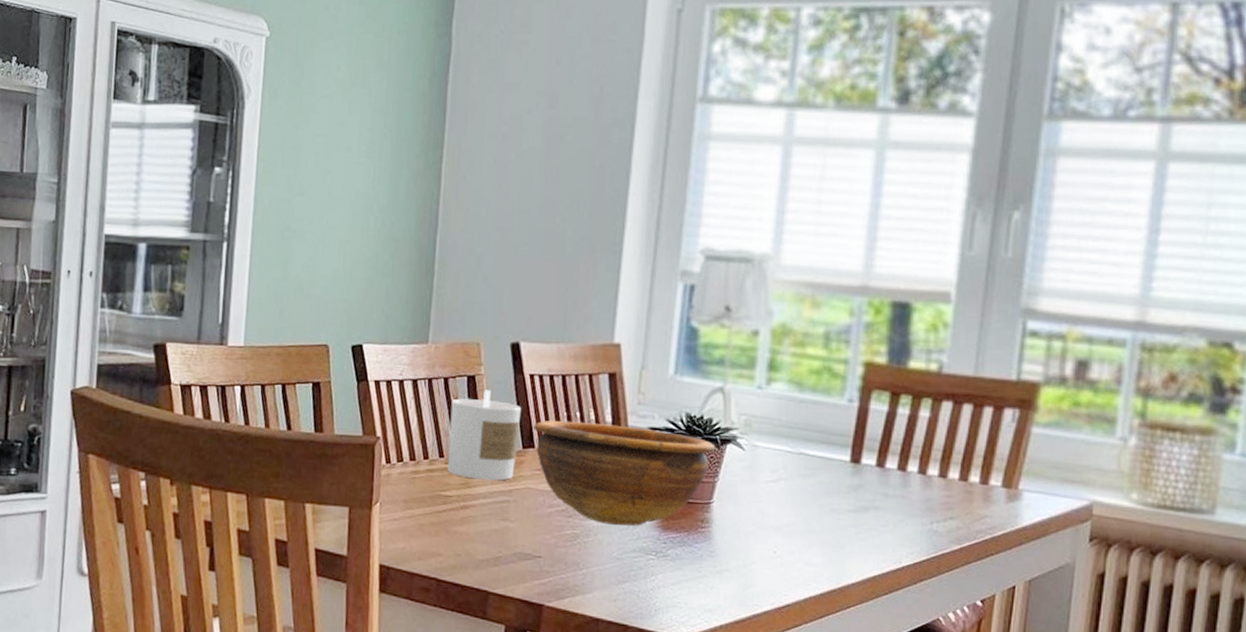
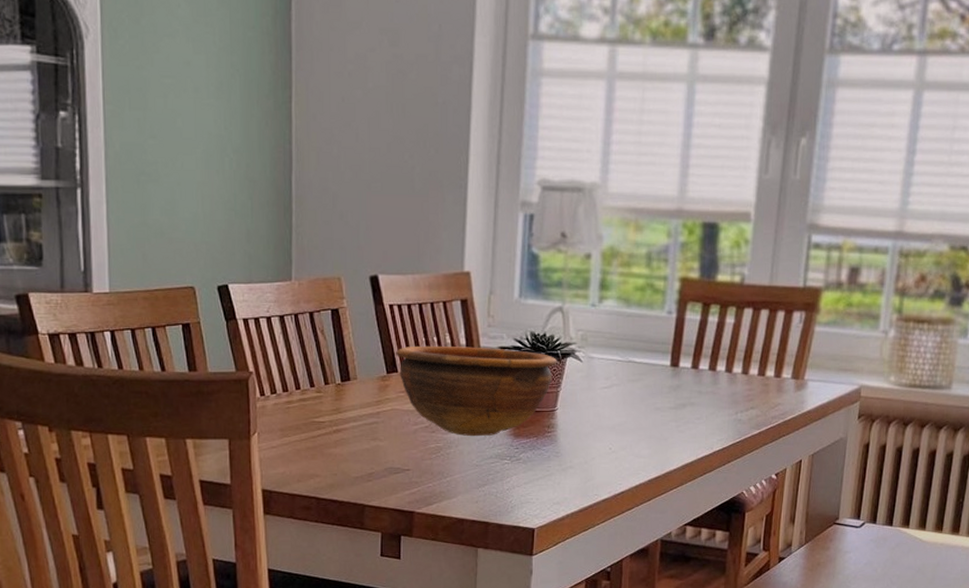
candle: present [447,390,522,481] -> none [318,321,384,405]

